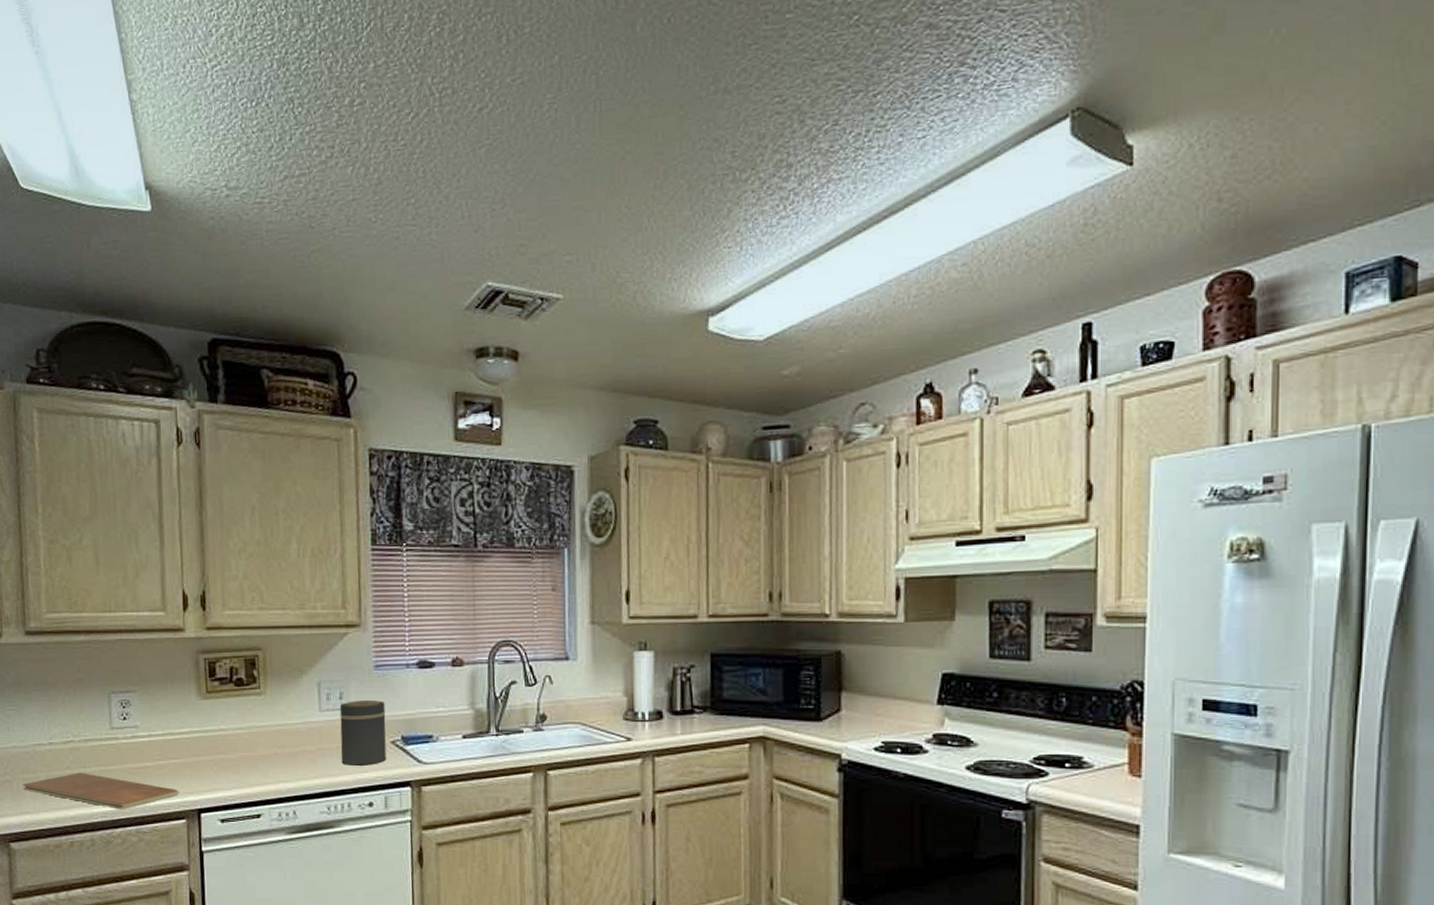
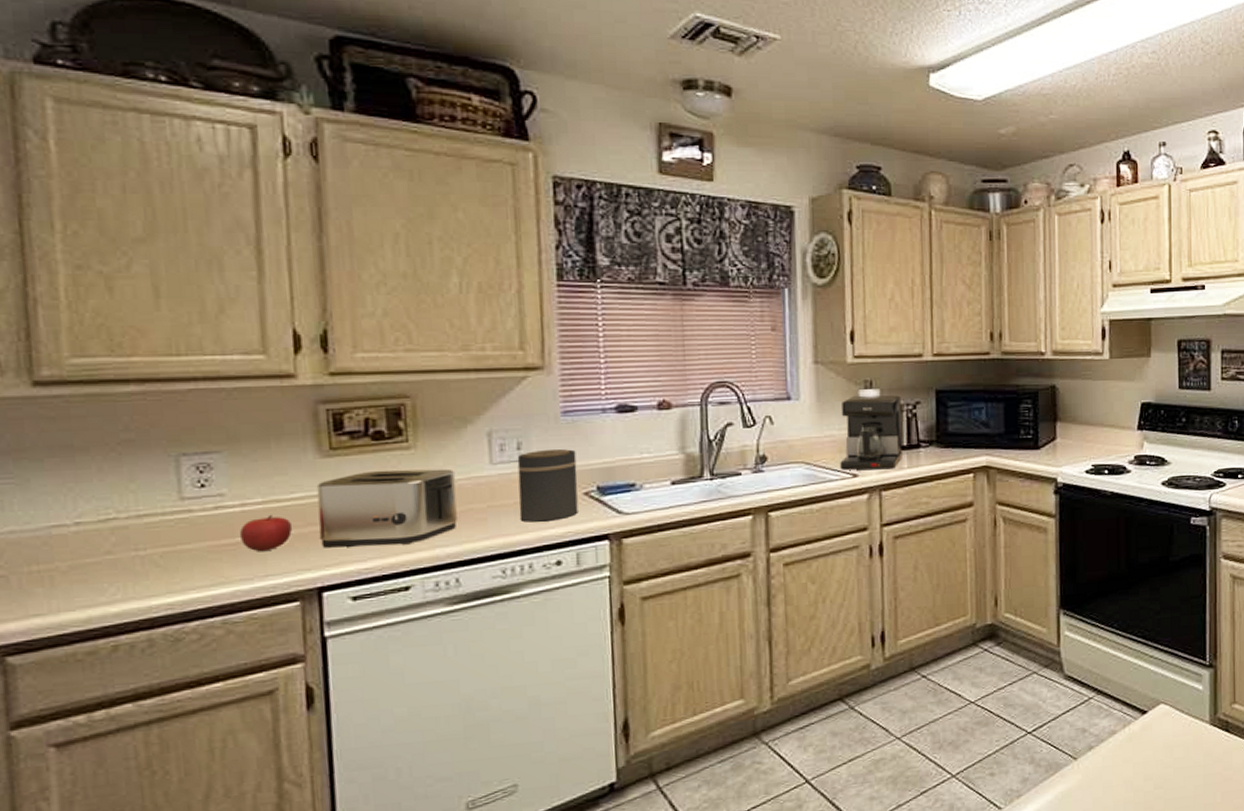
chopping board: present [23,772,179,810] -> none [29,556,290,599]
fruit: none [147,745,182,776] -> present [239,514,293,552]
toaster: none [197,712,295,778] -> present [316,468,457,548]
coffee maker: none [615,657,676,734] -> present [840,395,902,470]

